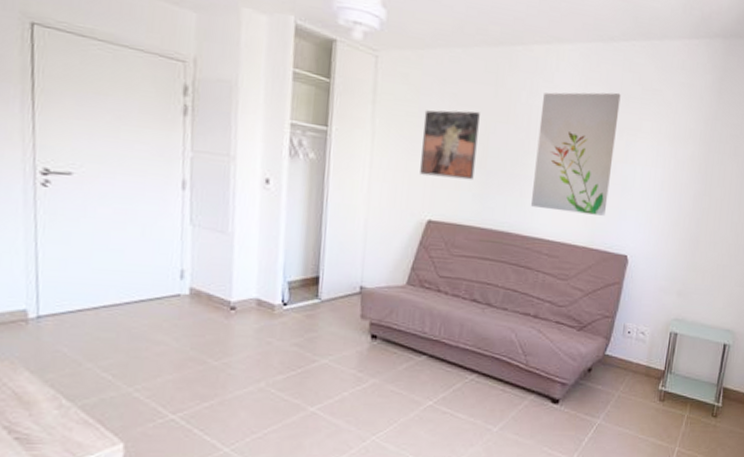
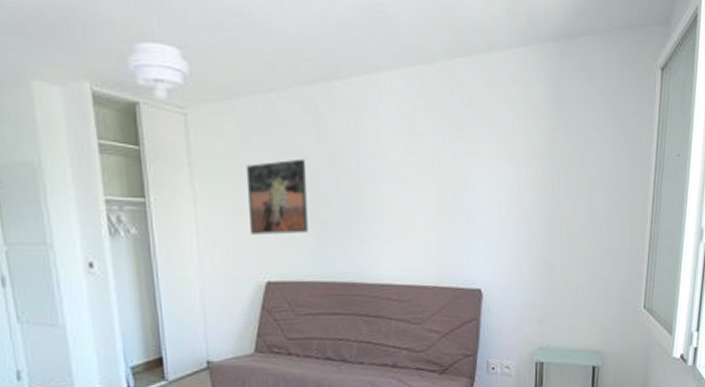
wall art: present [530,92,621,216] -> none [369,117,453,253]

